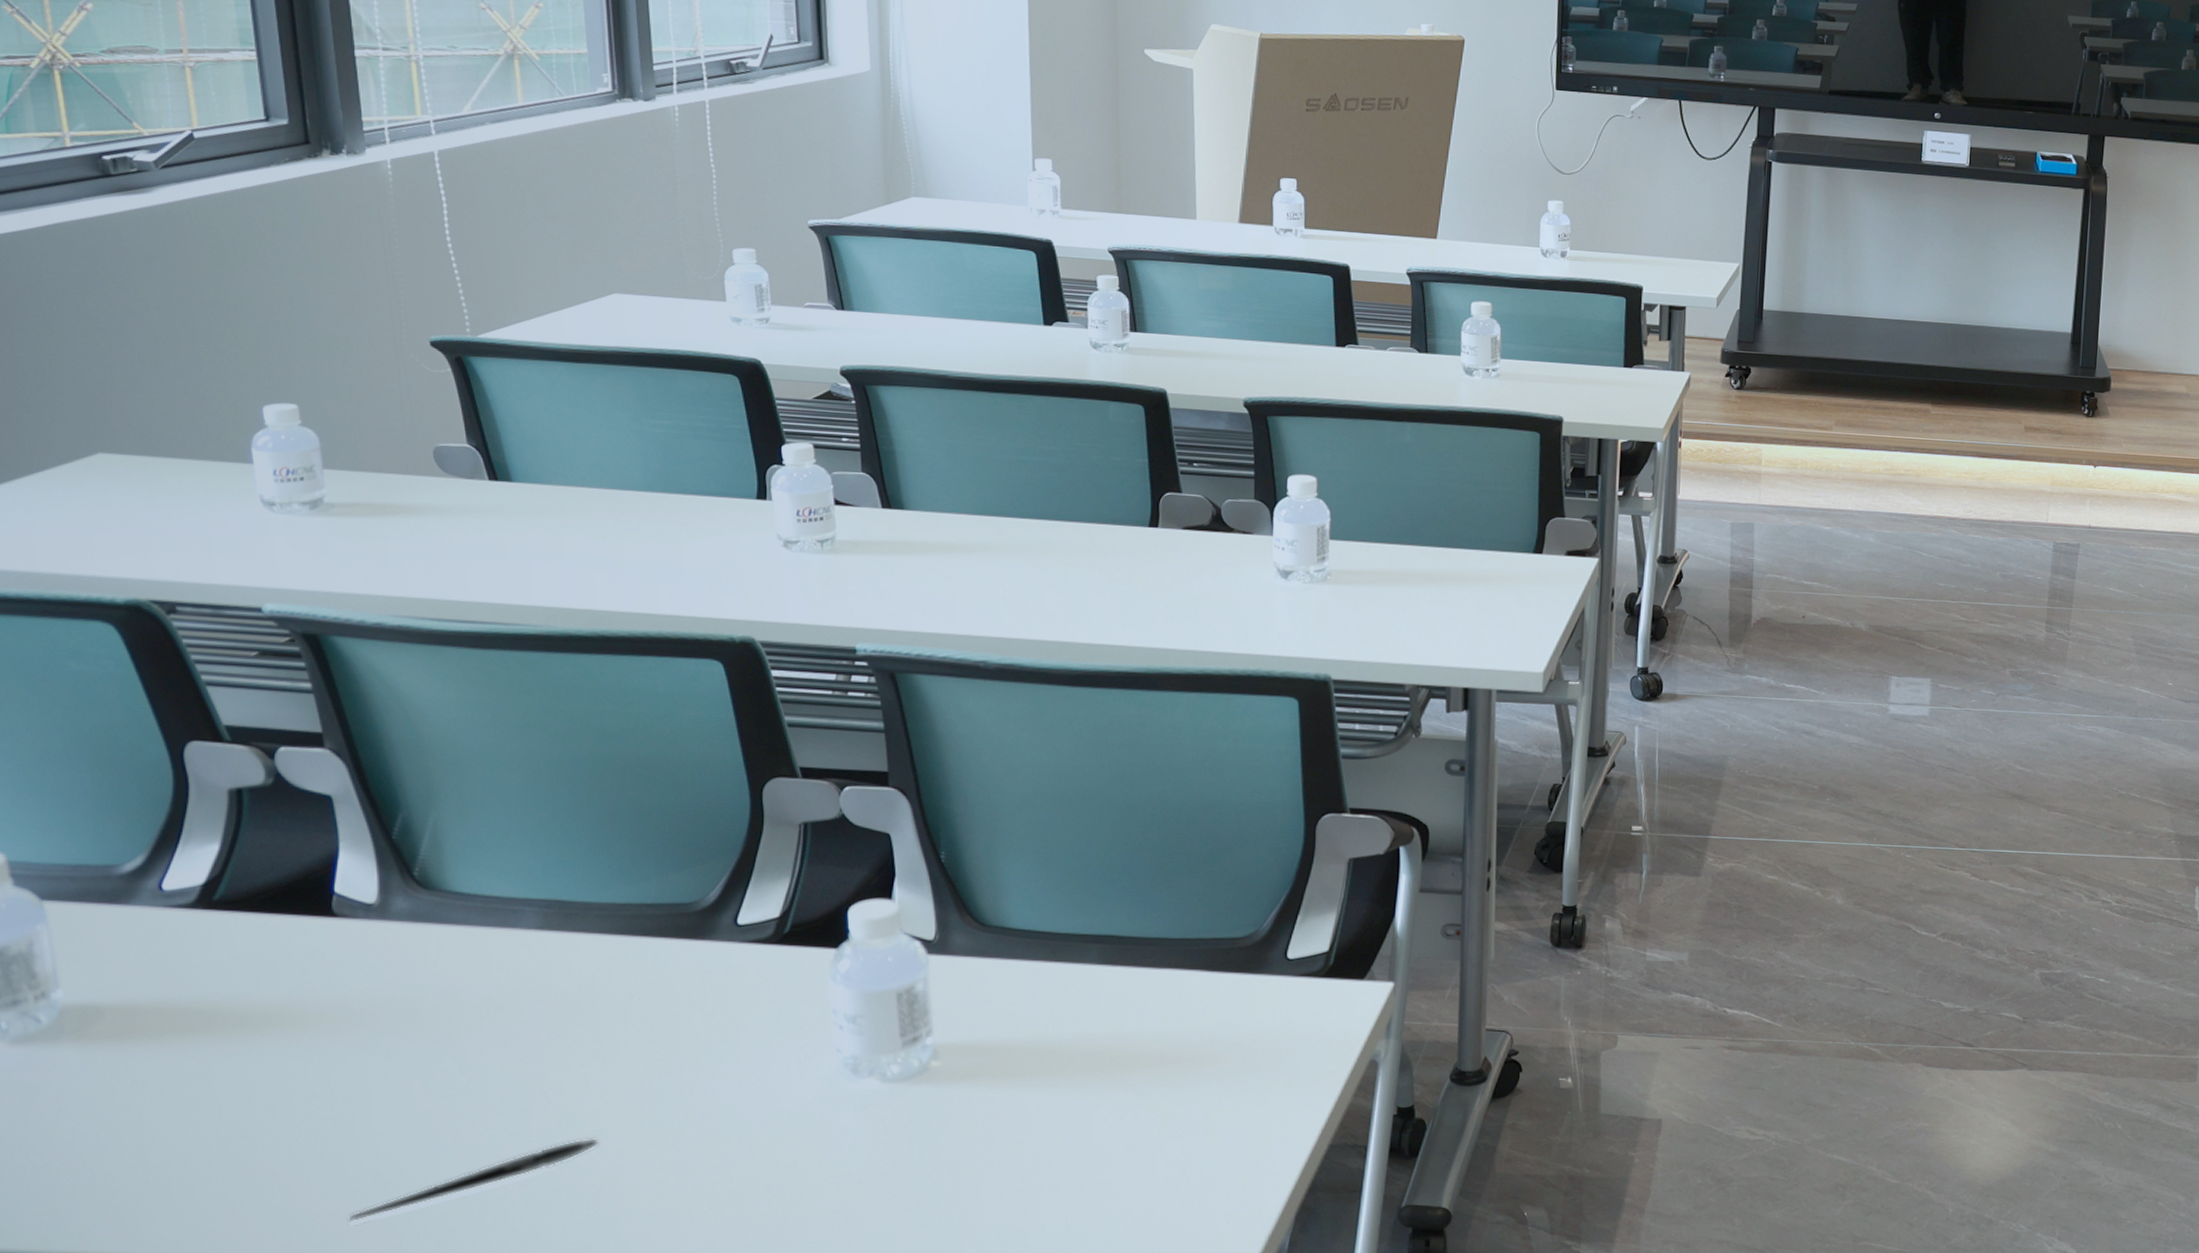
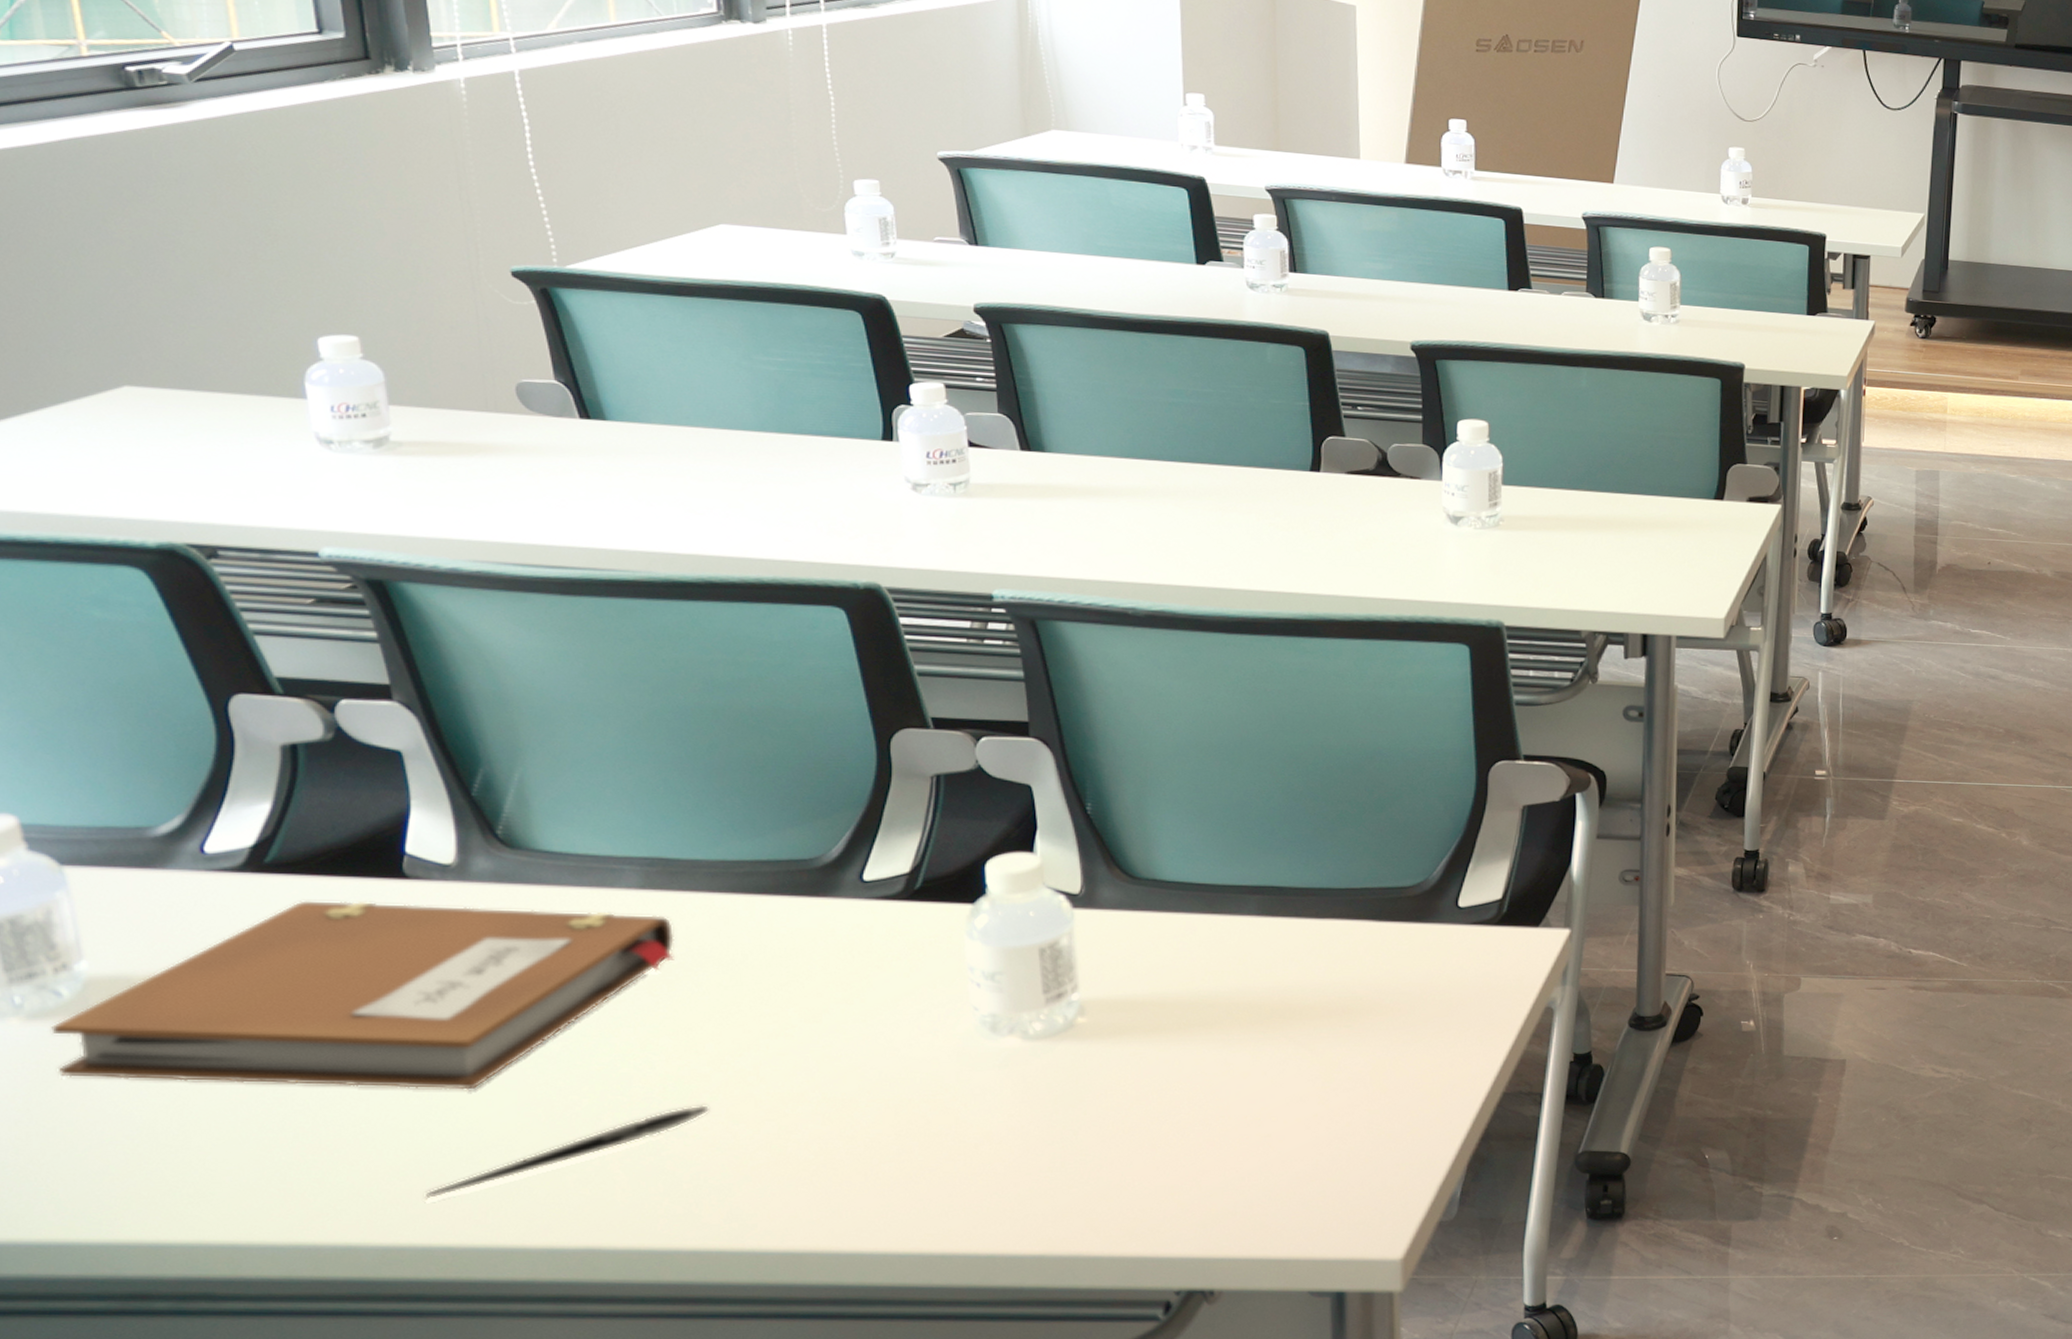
notebook: none [32,936,569,1119] -> present [51,901,674,1090]

